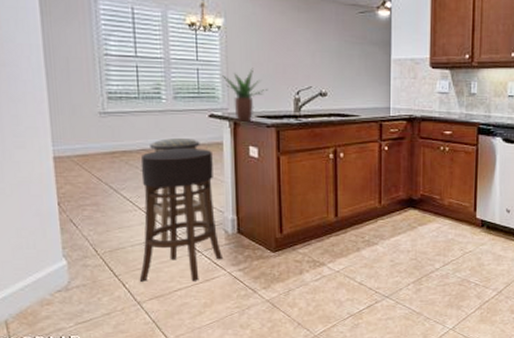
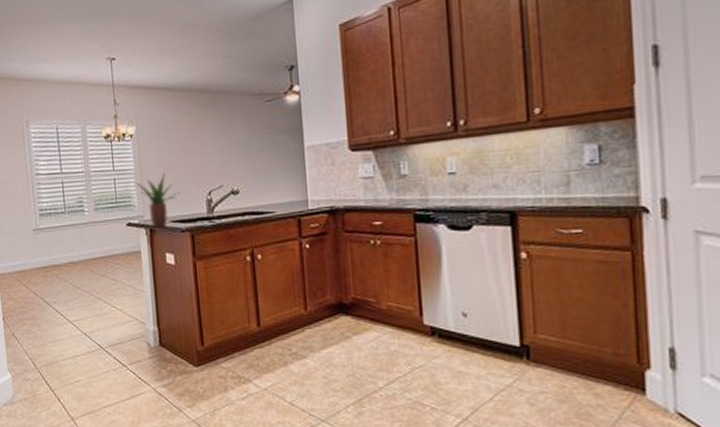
bar stool: present [139,148,222,282] -> none [69,258,146,397]
stool: present [150,137,210,241] -> none [76,248,133,354]

